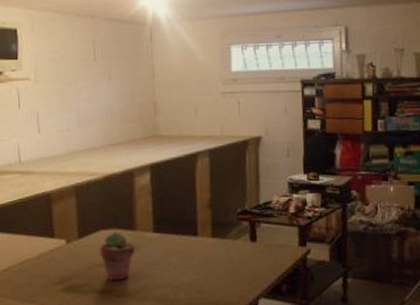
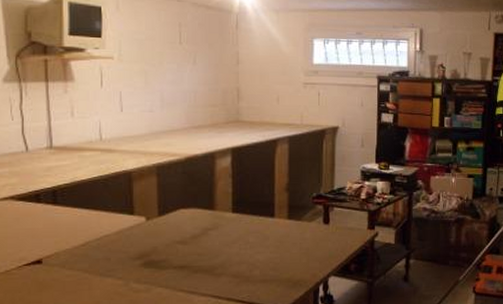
potted succulent: present [100,232,136,280] -> none [179,211,215,257]

